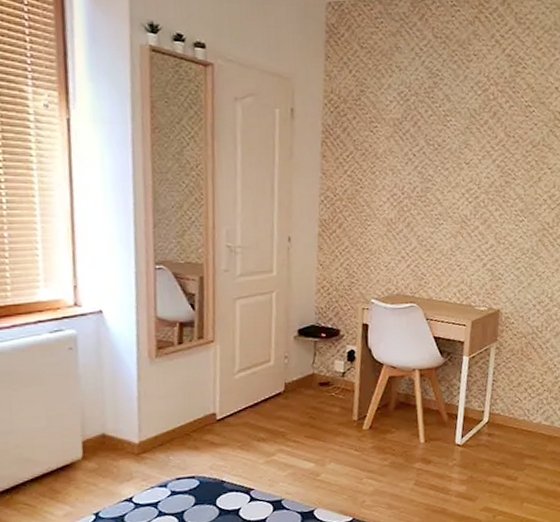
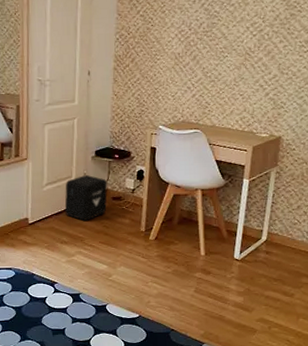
air purifier: none [261,358,313,412] -> present [64,175,107,221]

